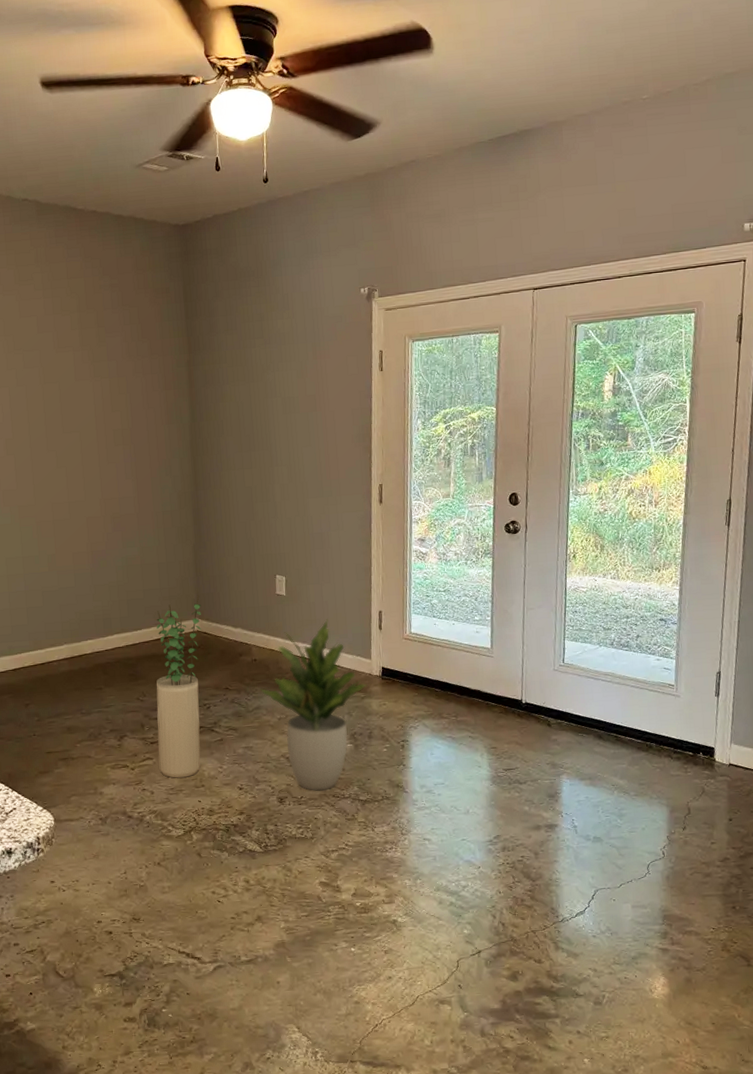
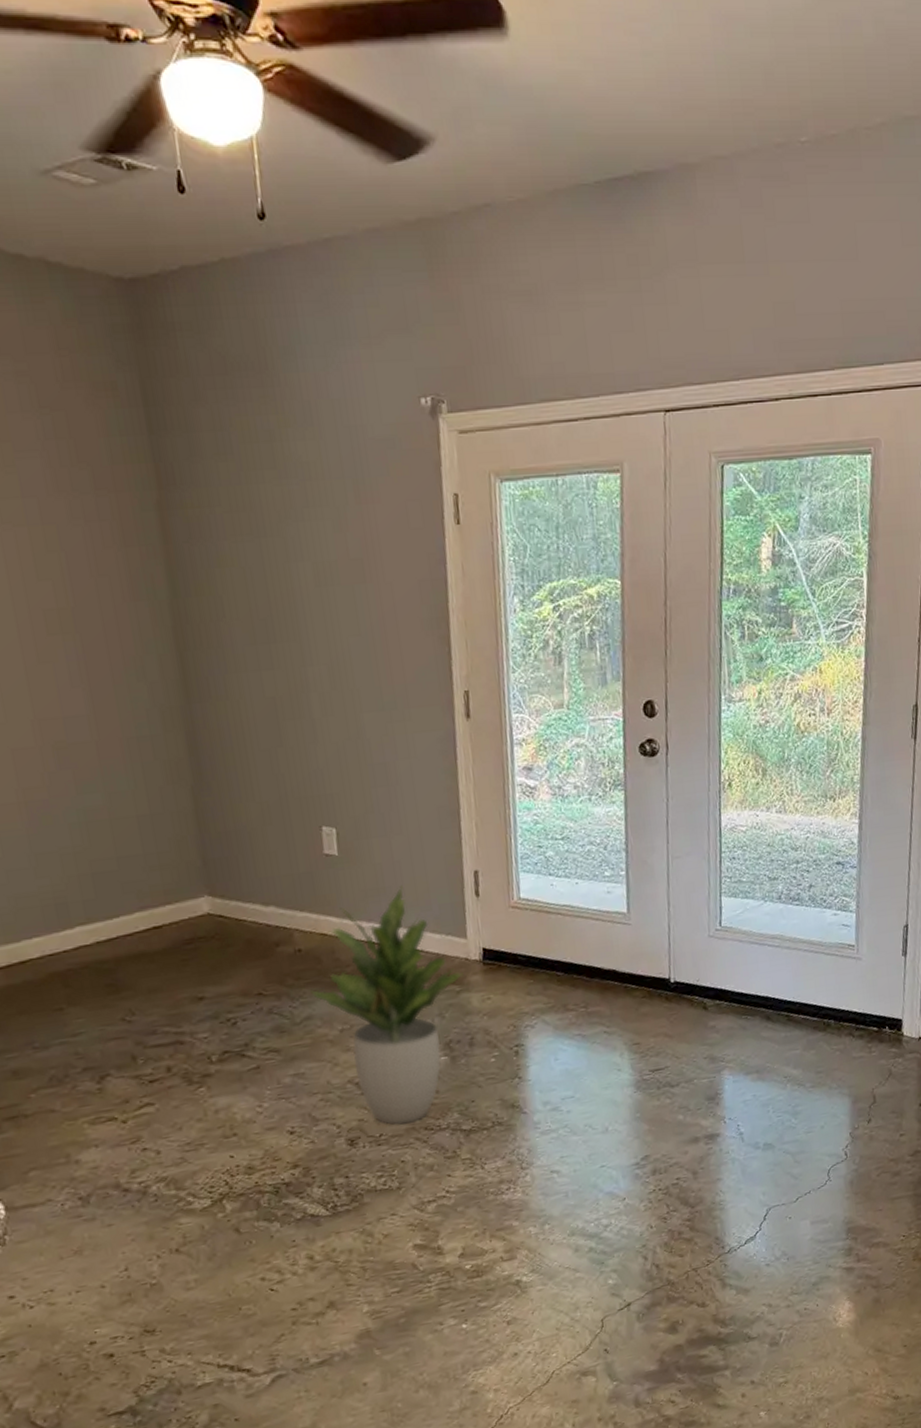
vase: present [156,595,202,778] -> none [142,860,229,1129]

